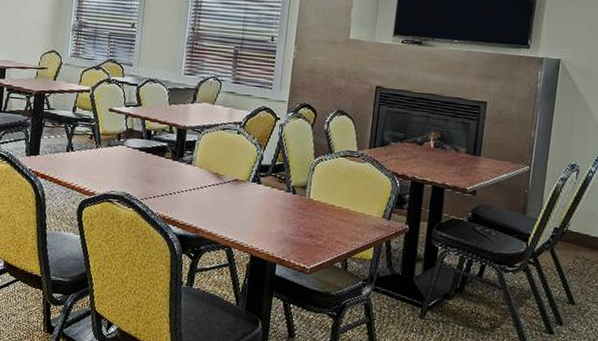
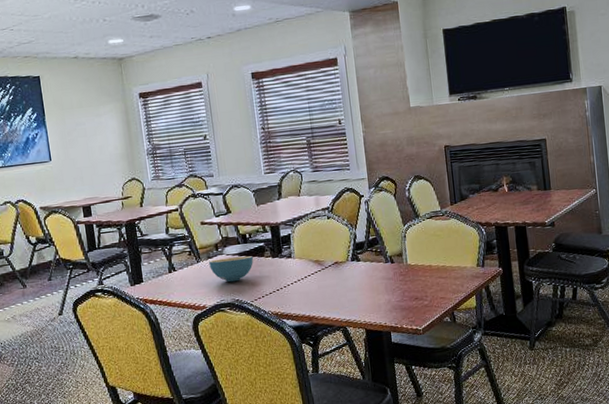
cereal bowl: none [108,148,154,176] -> present [209,256,254,283]

